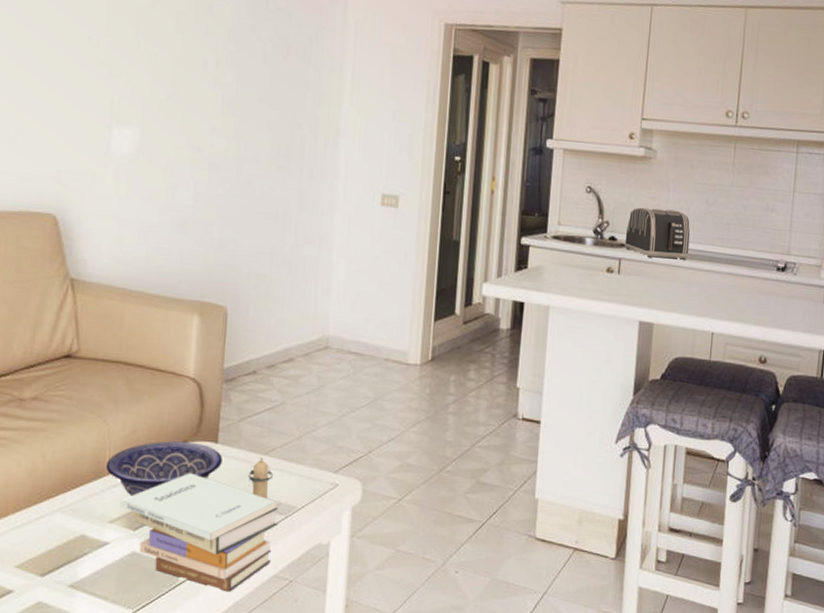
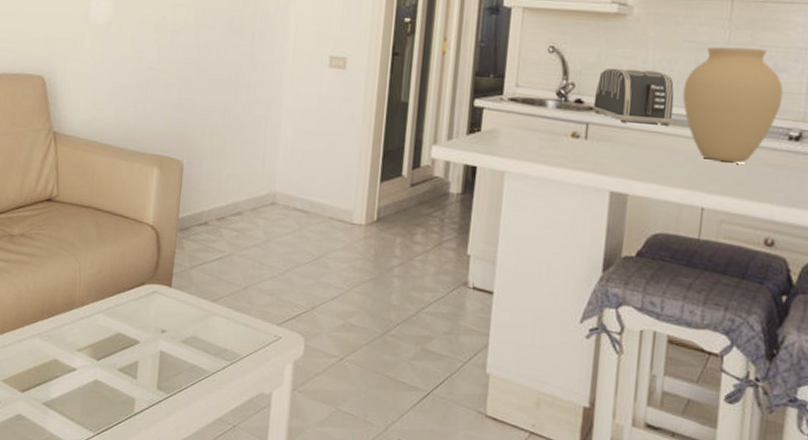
decorative bowl: present [106,441,222,496] -> none [77,281,175,329]
books: present [120,473,279,592] -> none [87,312,225,429]
candle: present [247,457,274,499] -> none [197,304,221,344]
vase: none [696,189,773,293] -> present [682,47,784,164]

